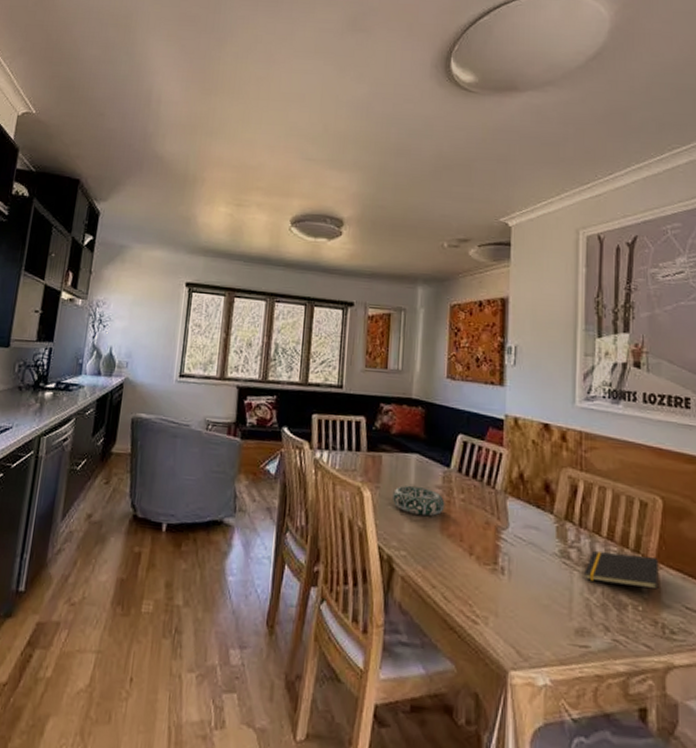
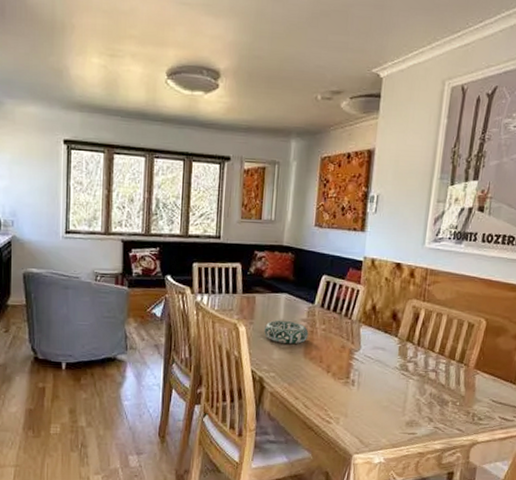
notepad: present [584,551,659,590] -> none [417,364,477,389]

